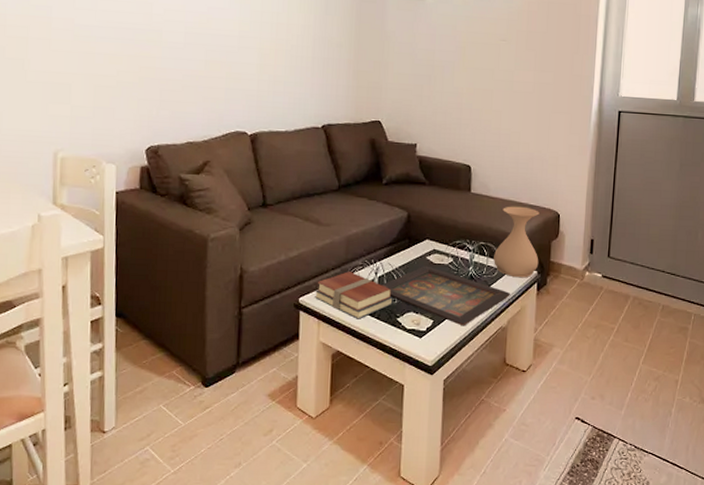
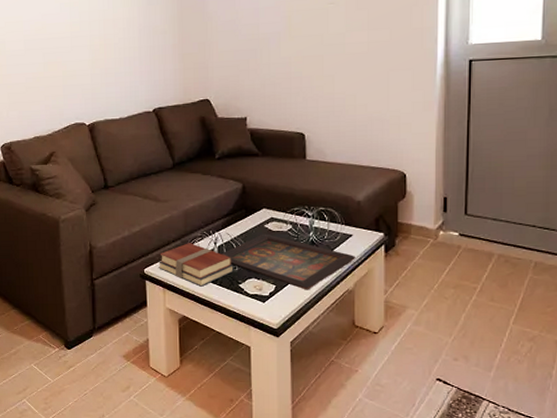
vase: present [494,206,539,278] -> none [335,169,385,241]

